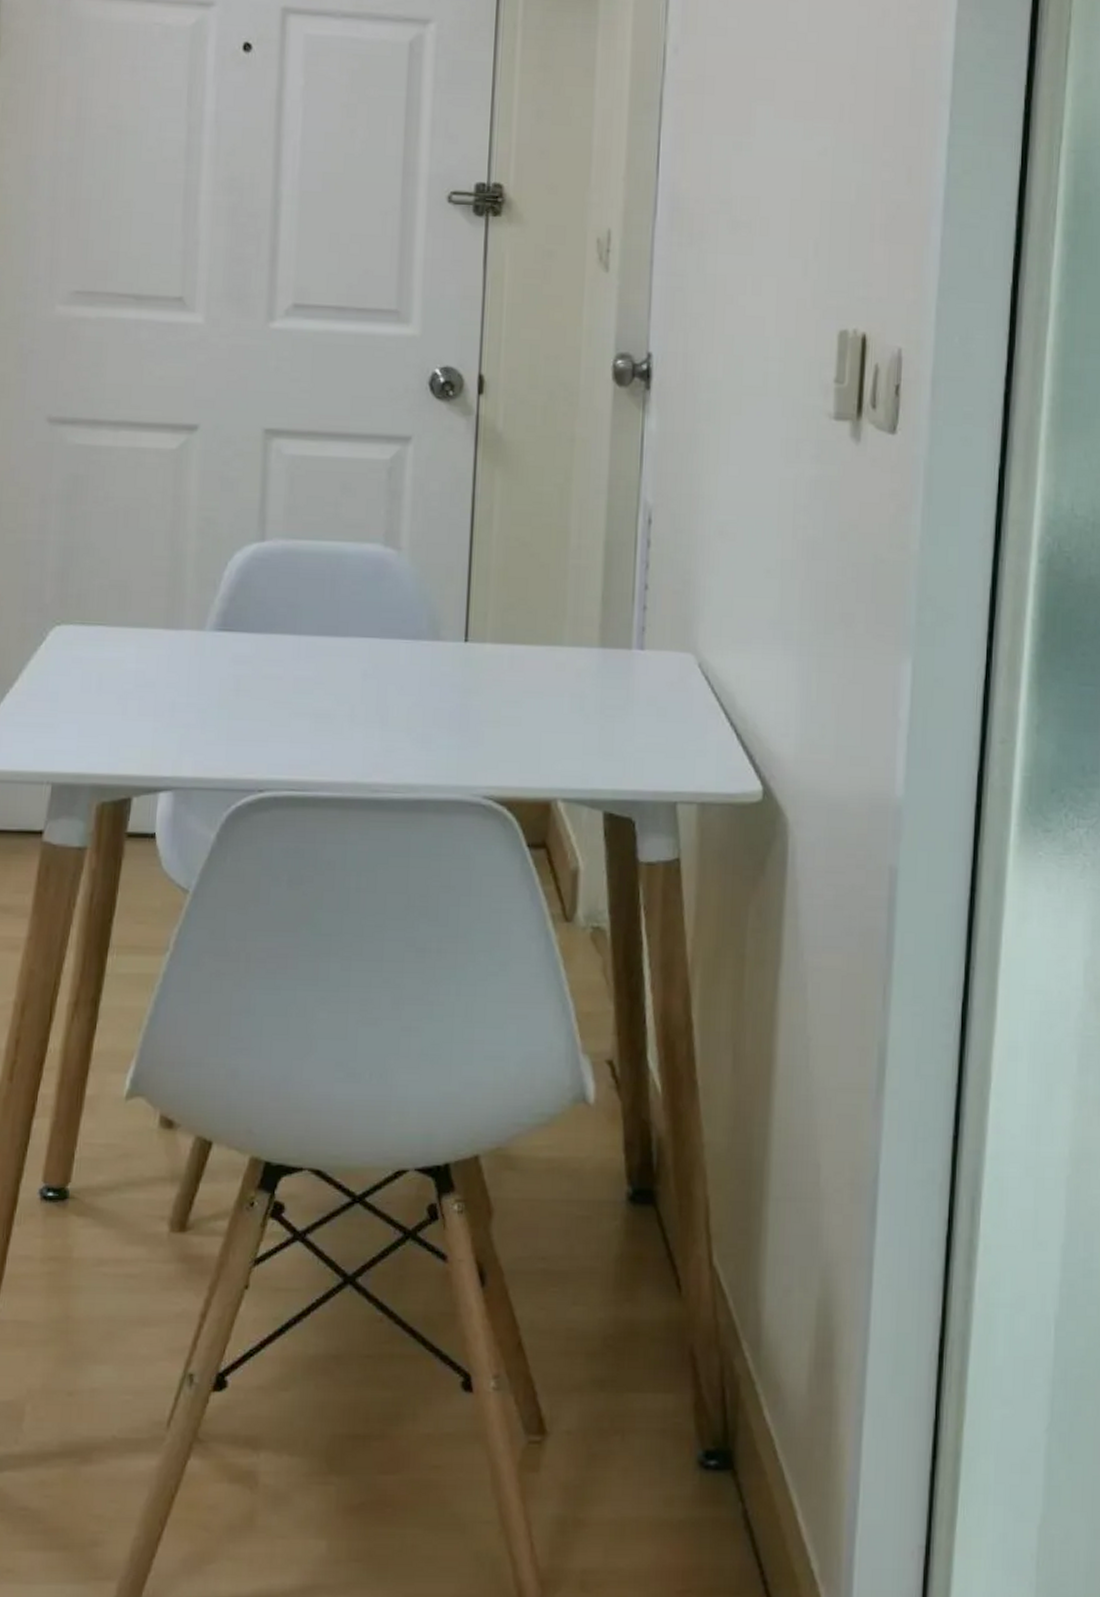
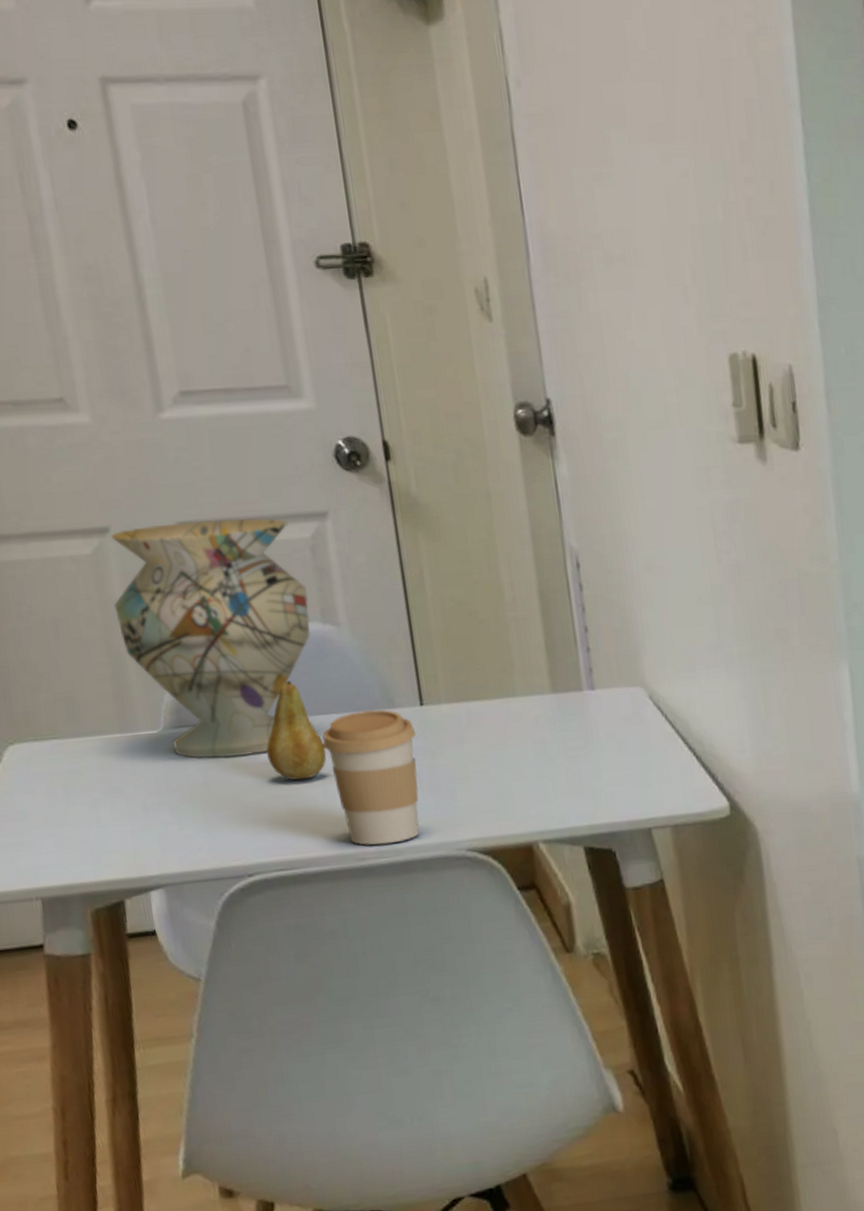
decorative vase: none [186,428,376,669] -> present [111,518,310,758]
fruit: none [303,599,362,701] -> present [266,681,327,781]
coffee cup: none [360,638,455,779] -> present [322,709,420,845]

